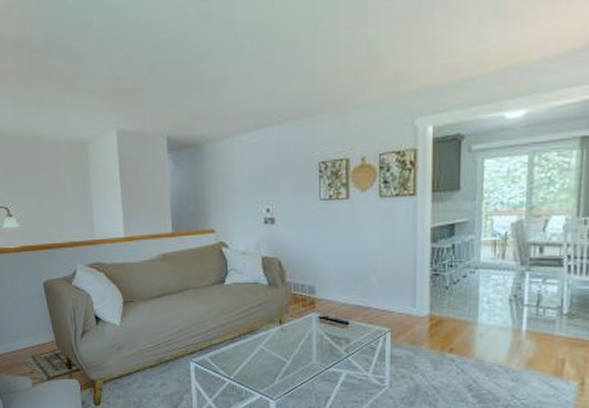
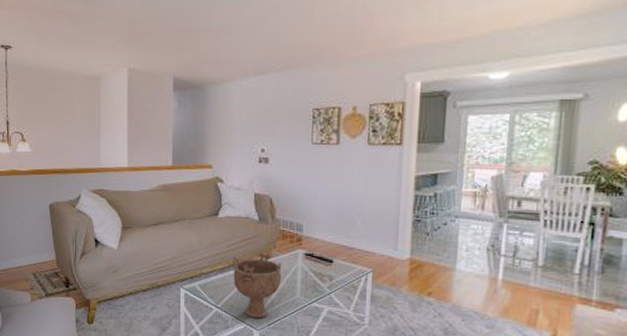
decorative bowl: none [242,319,296,388] -> present [232,253,282,319]

